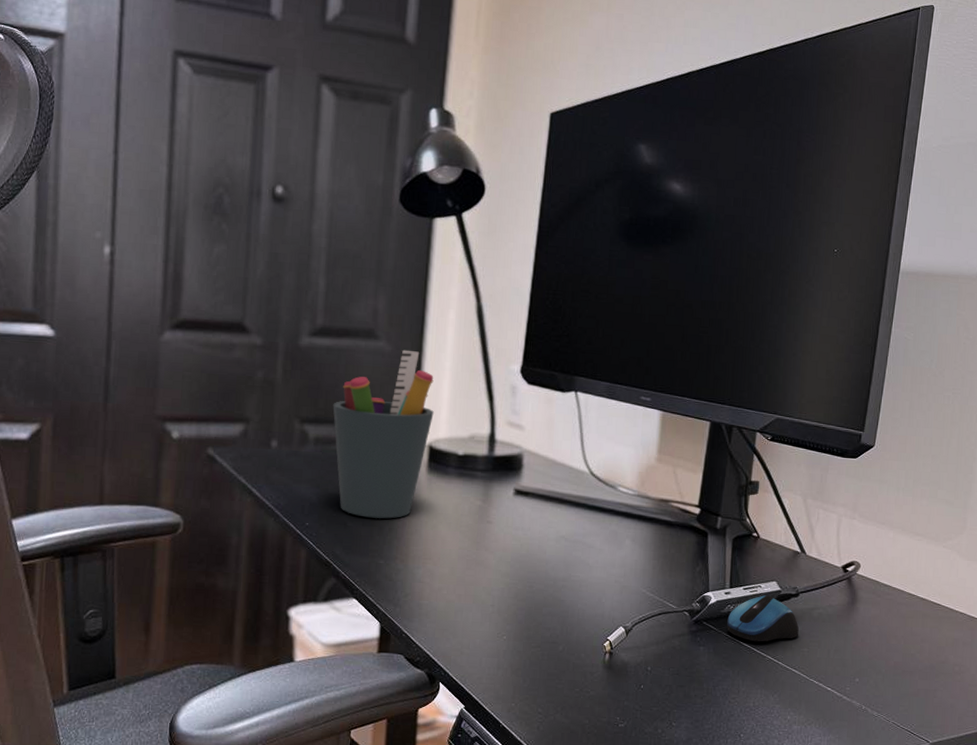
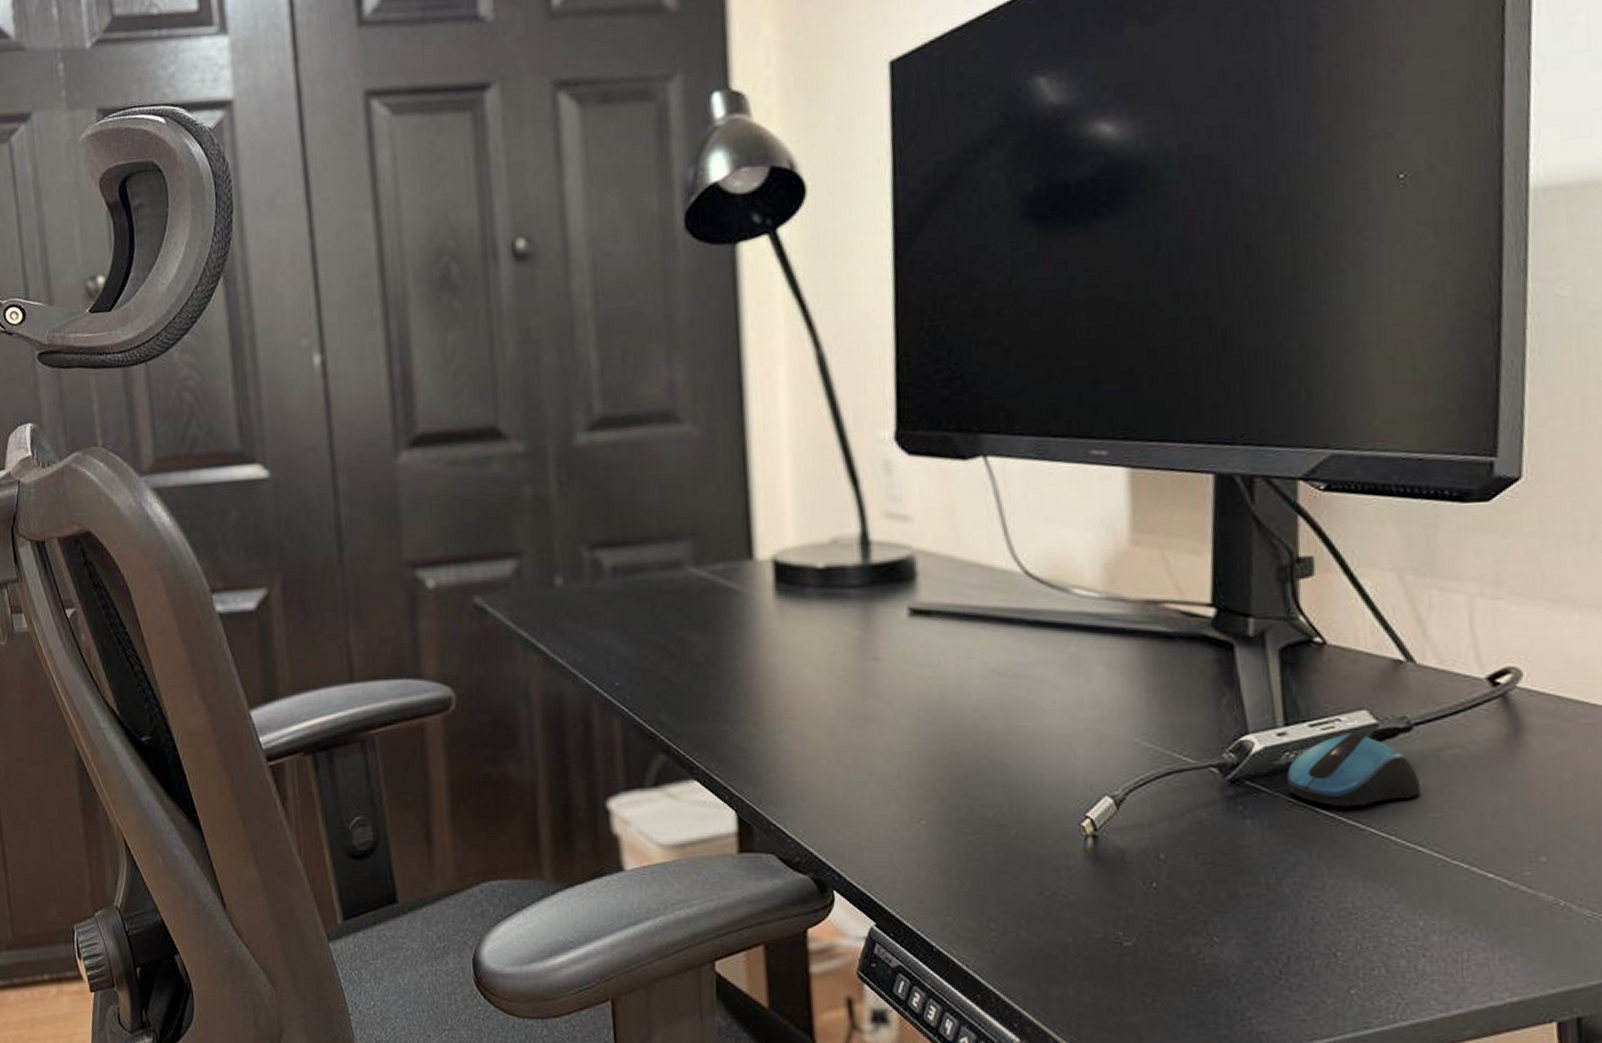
pen holder: present [333,349,434,519] -> none [630,431,774,668]

